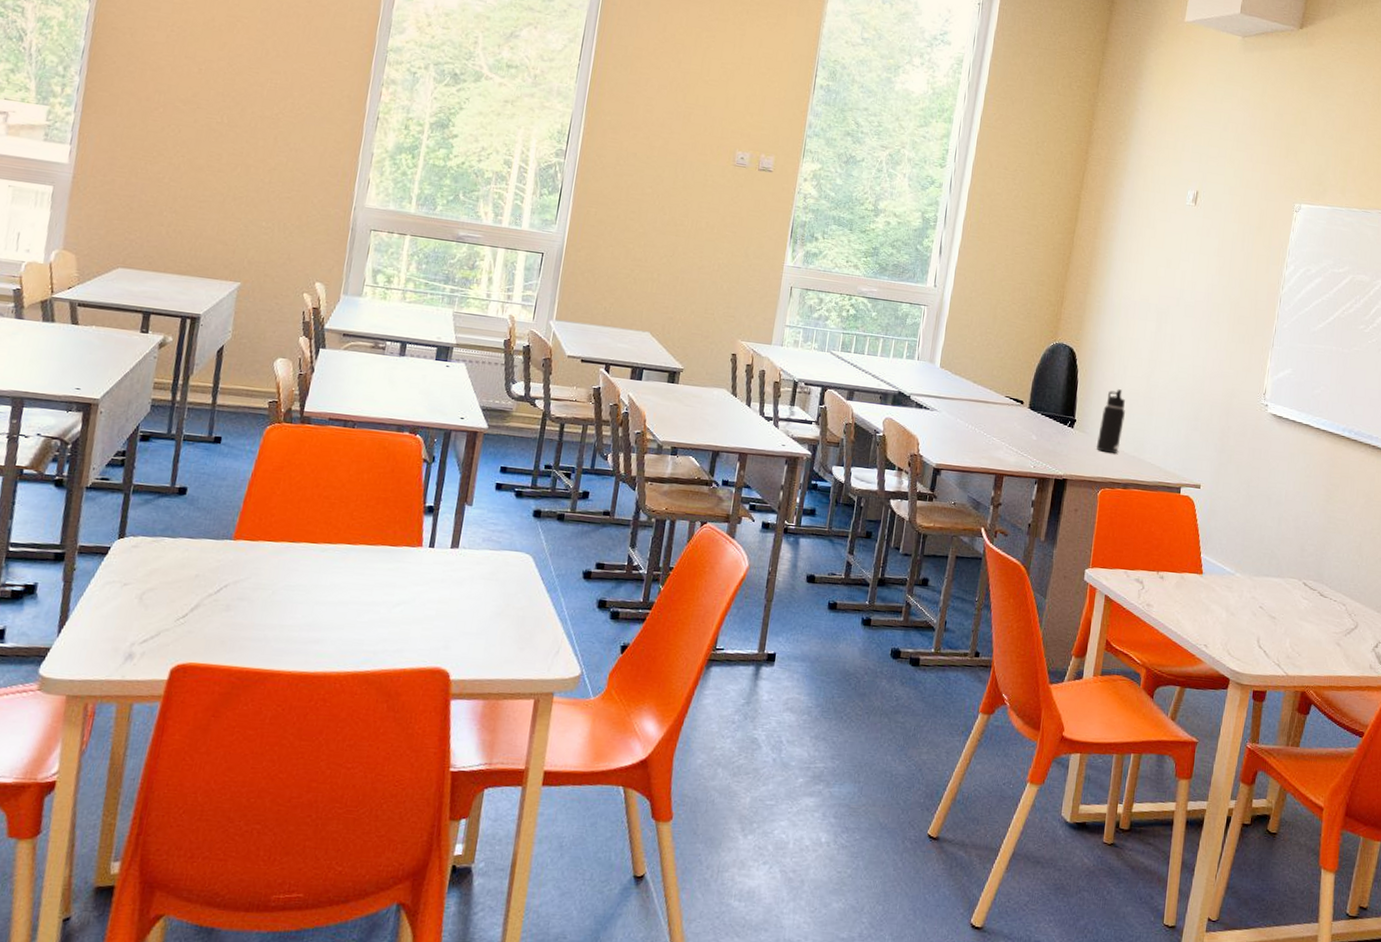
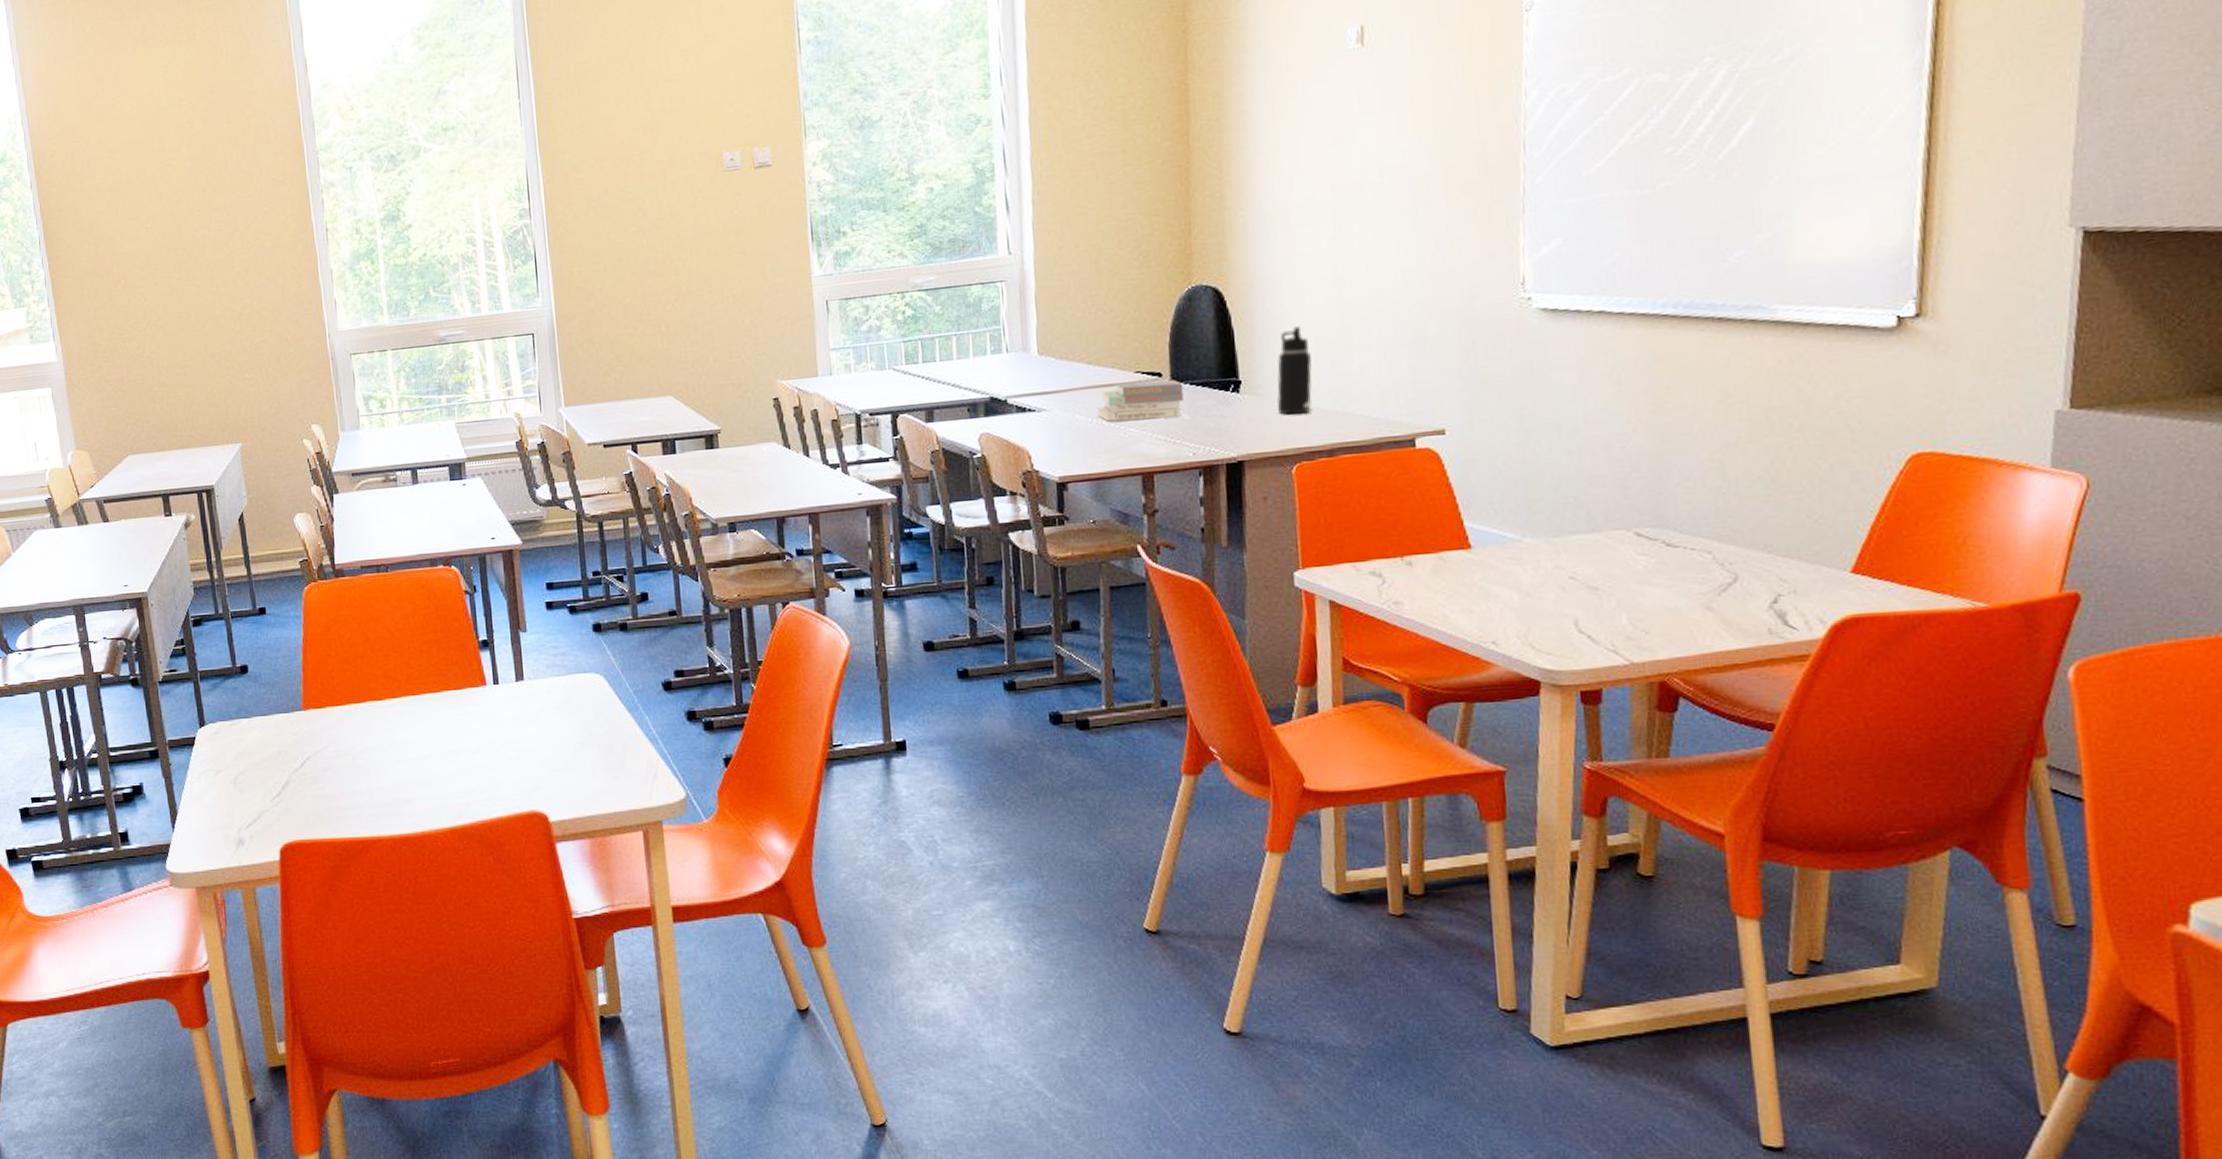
books: none [973,401,1037,437] -> present [1096,379,1185,422]

